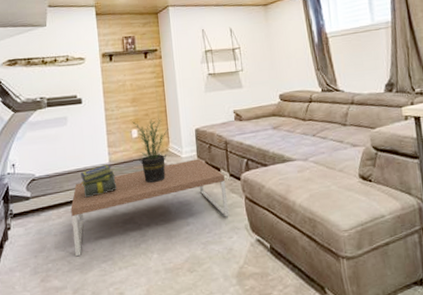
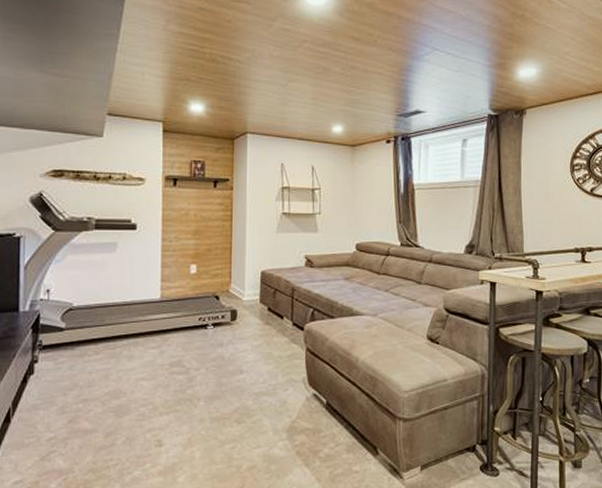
coffee table: present [70,159,229,257] -> none [110,303,288,398]
stack of books: present [81,163,117,198] -> none [127,299,166,335]
potted plant: present [131,118,169,184] -> none [190,253,232,325]

